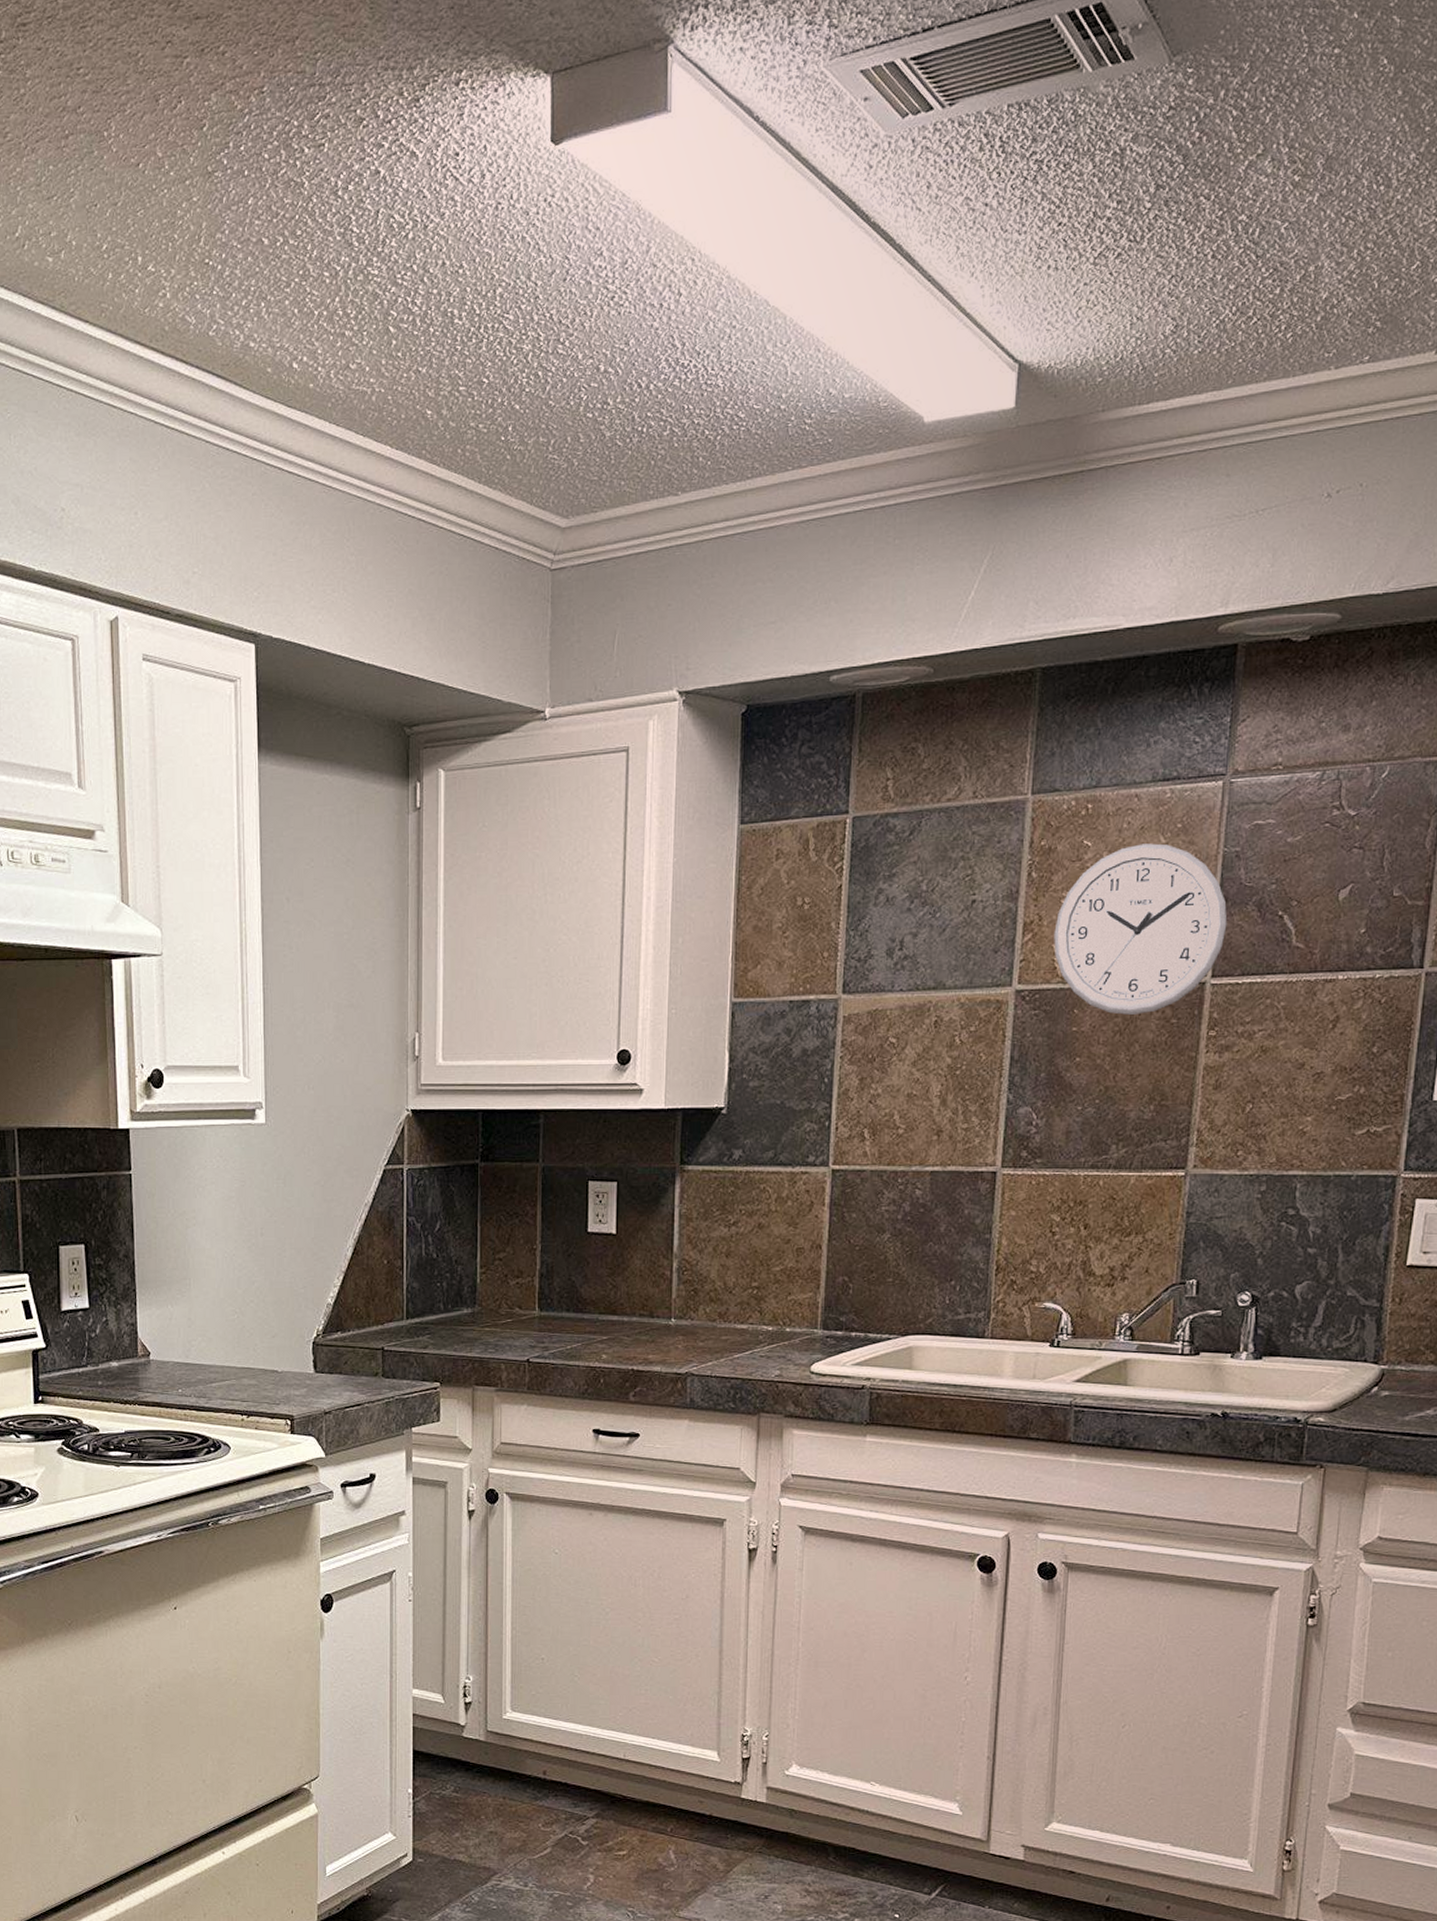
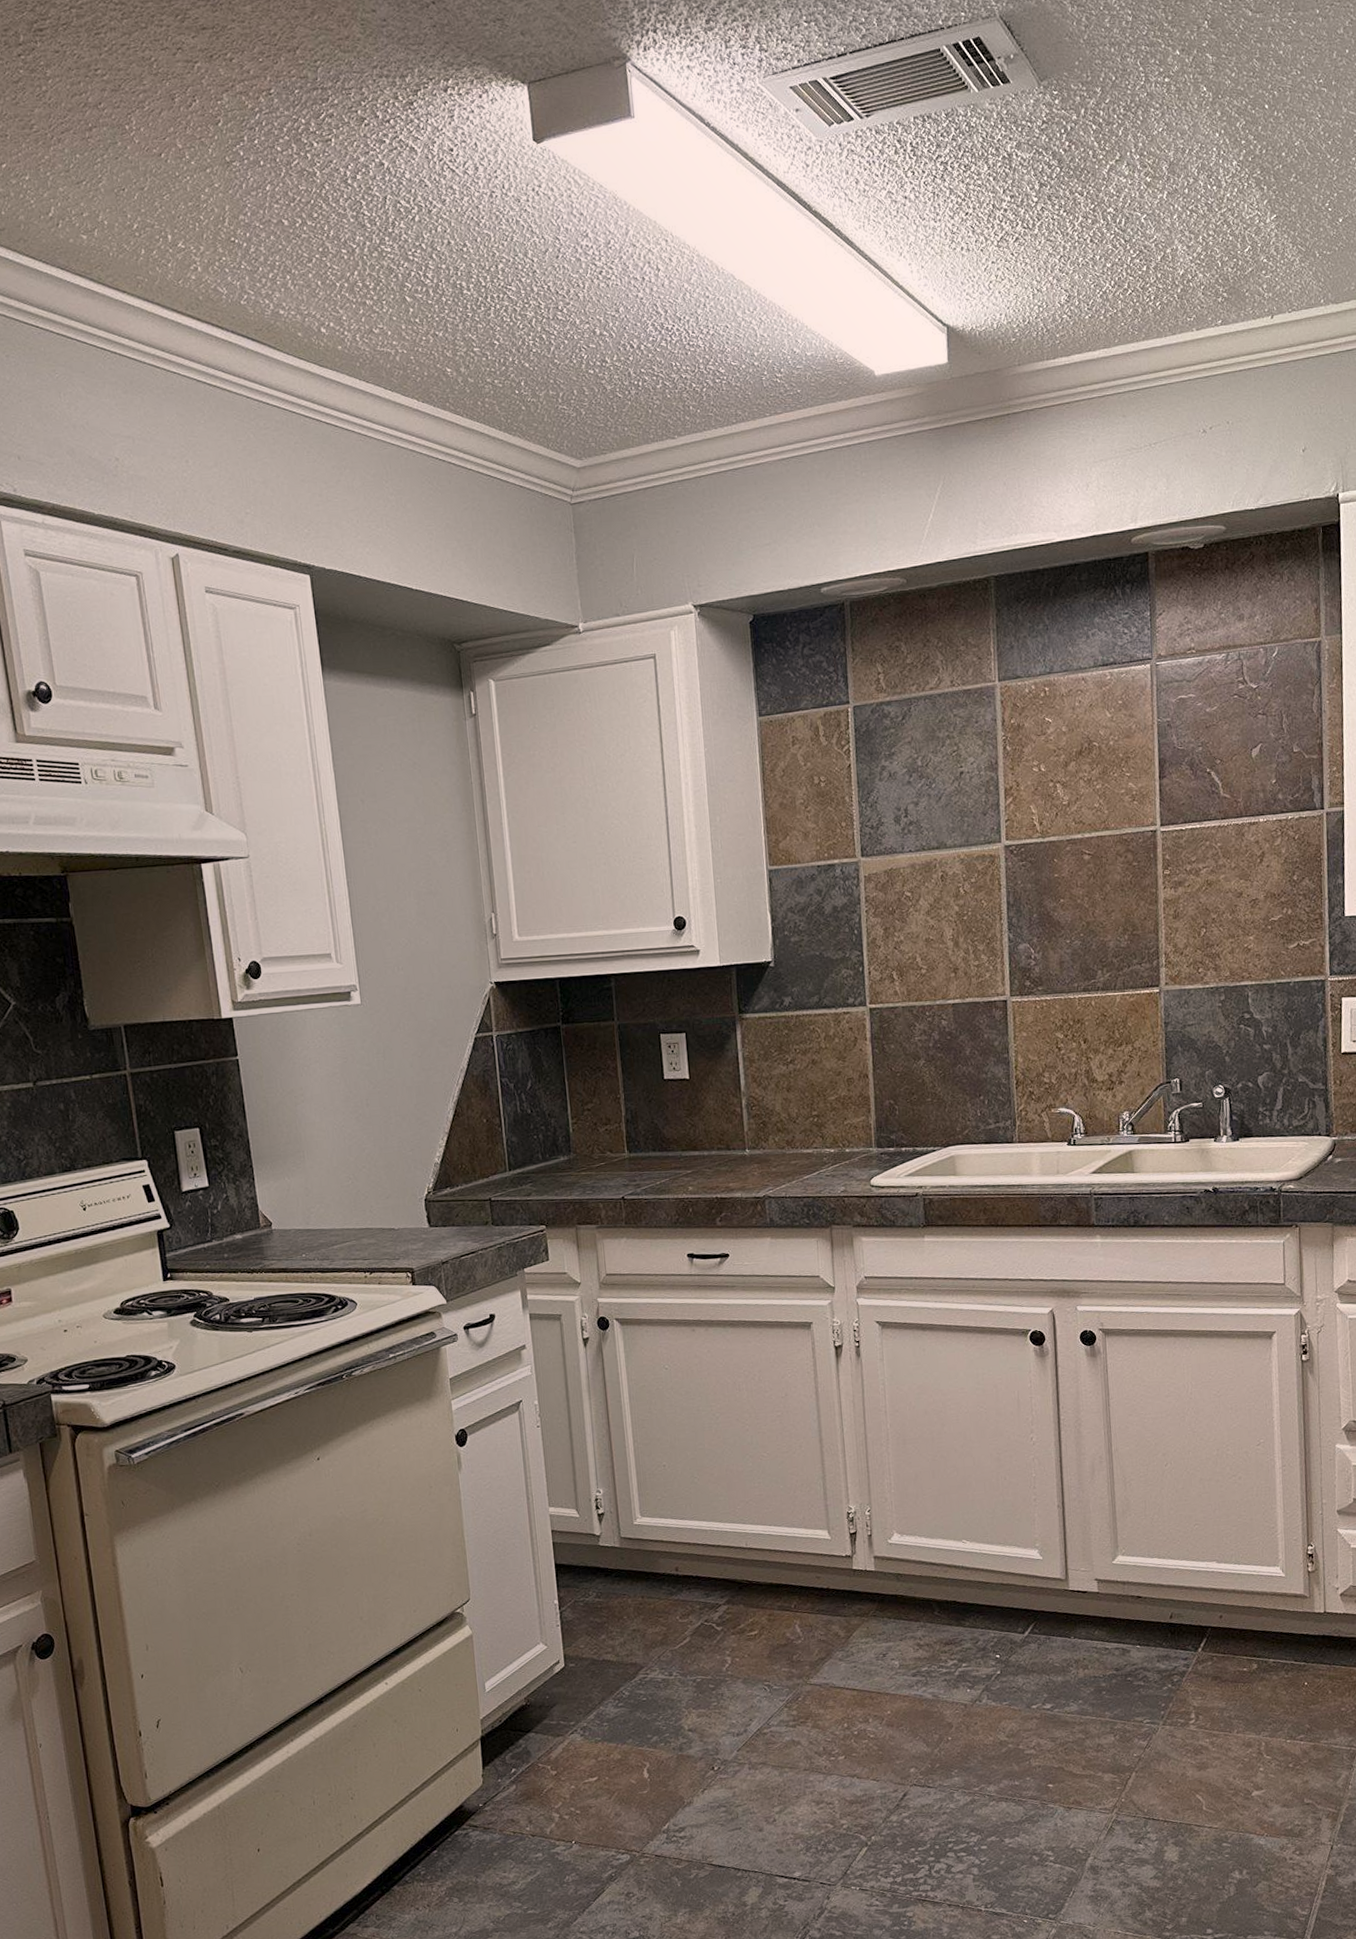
wall clock: present [1054,843,1228,1016] -> none [1030,718,1168,862]

